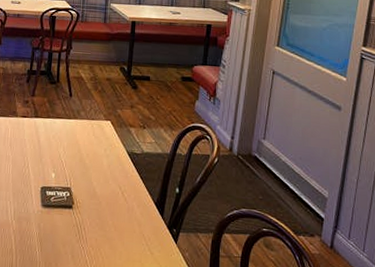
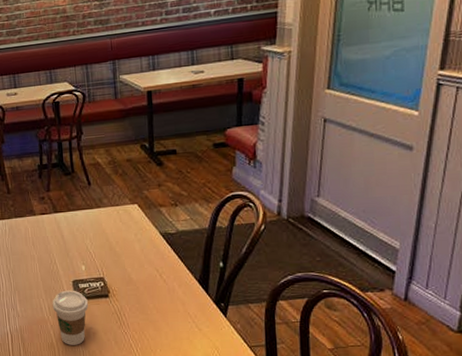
coffee cup: none [18,195,52,255] -> present [52,290,88,345]

